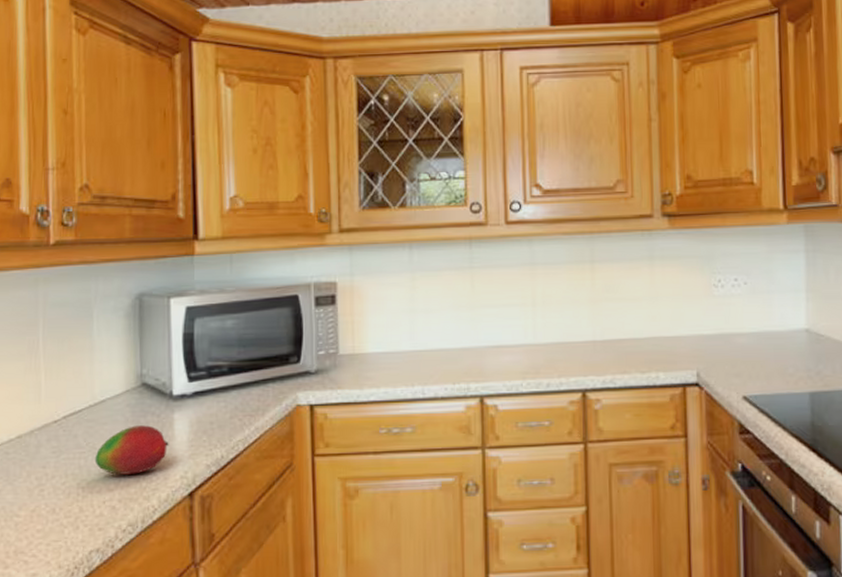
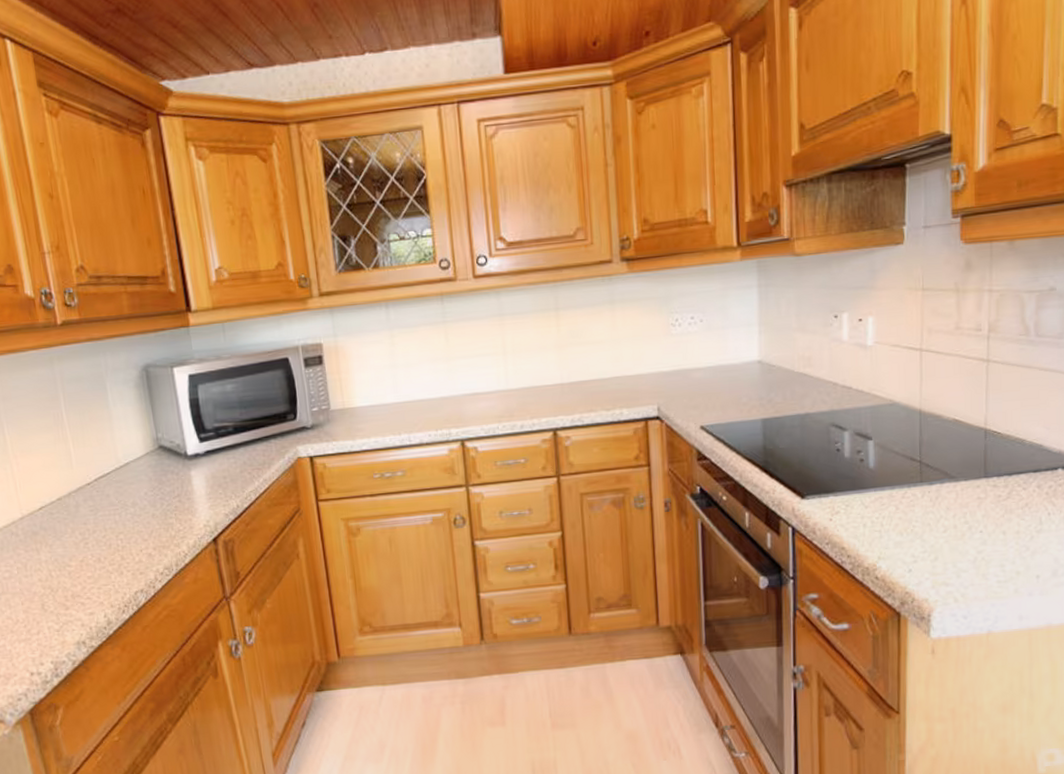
fruit: present [94,425,169,475] -> none [127,482,190,527]

